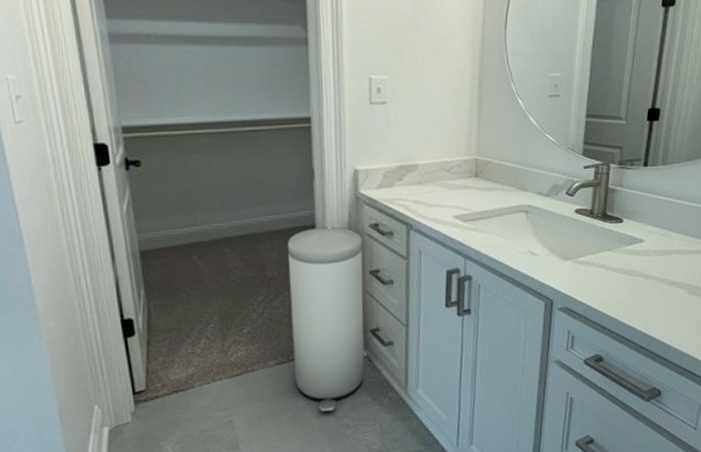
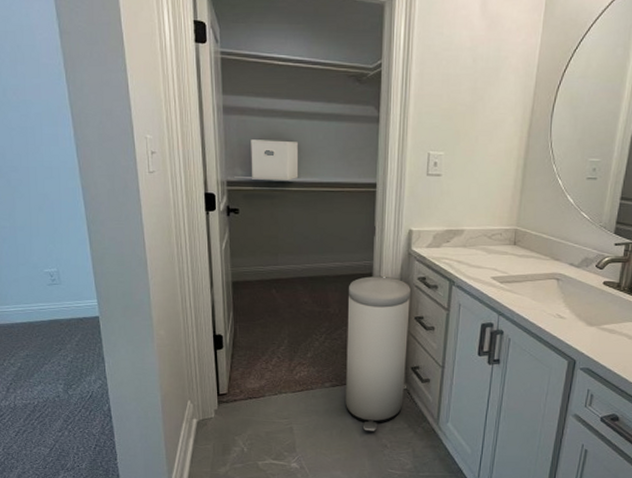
storage box: none [148,72,214,122] -> present [251,139,299,180]

